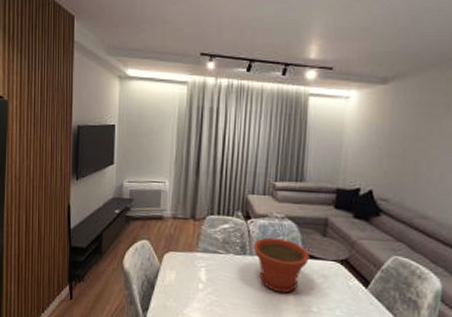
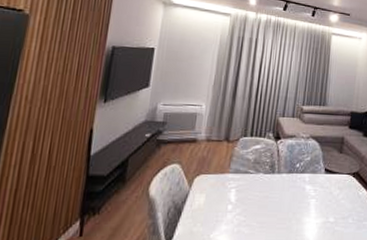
plant pot: present [253,237,309,293] -> none [281,156,329,207]

